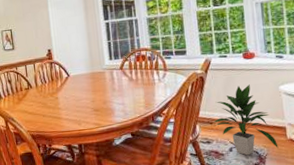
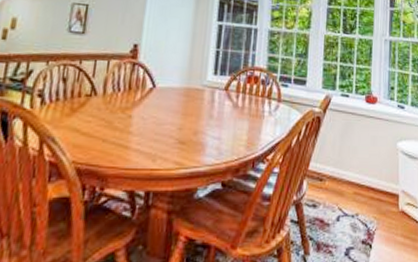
indoor plant: present [214,84,279,156] -> none [324,135,389,228]

